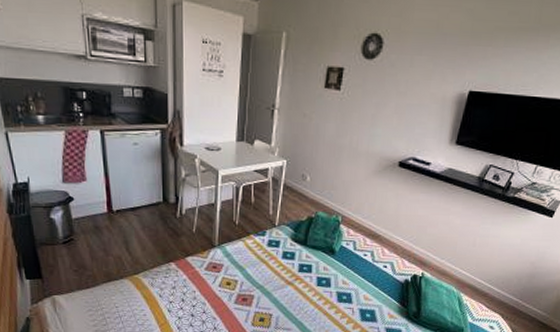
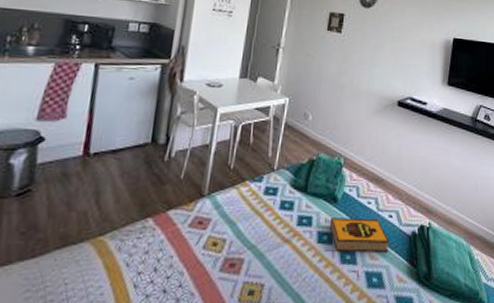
hardback book: none [327,265,383,295] -> present [329,216,389,253]

